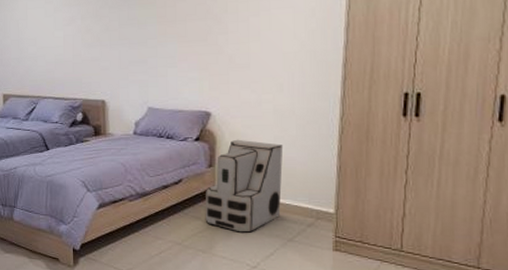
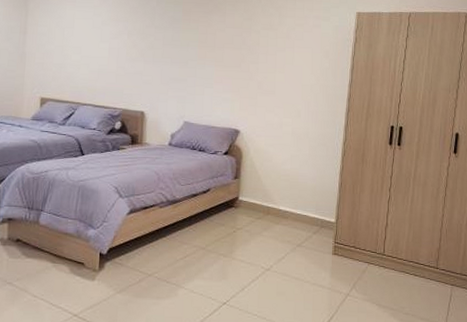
air purifier: present [205,139,284,233] -> none [228,155,298,239]

